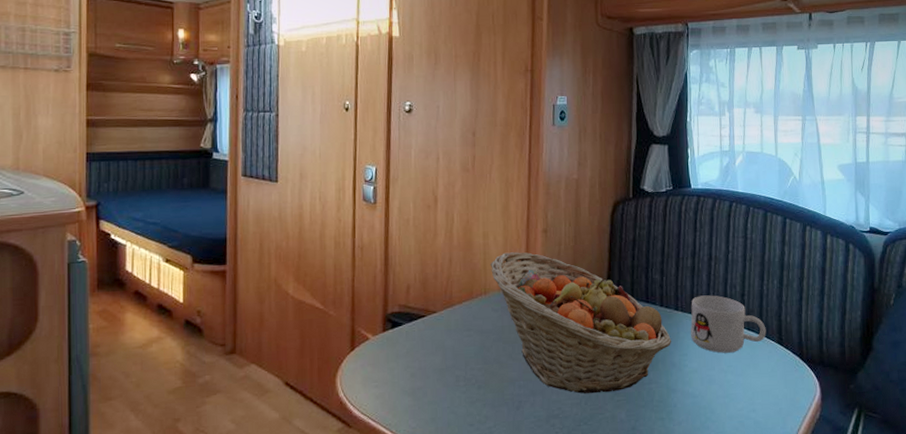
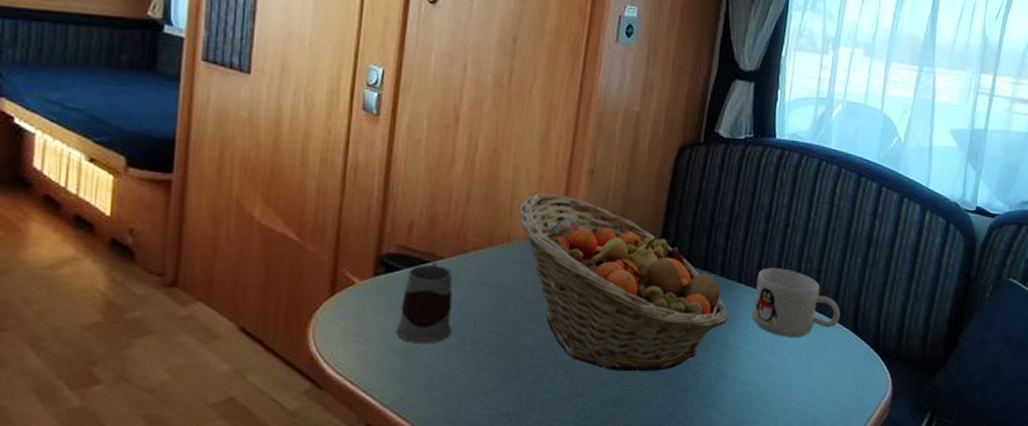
mug: none [403,315,448,384] -> present [395,260,453,344]

